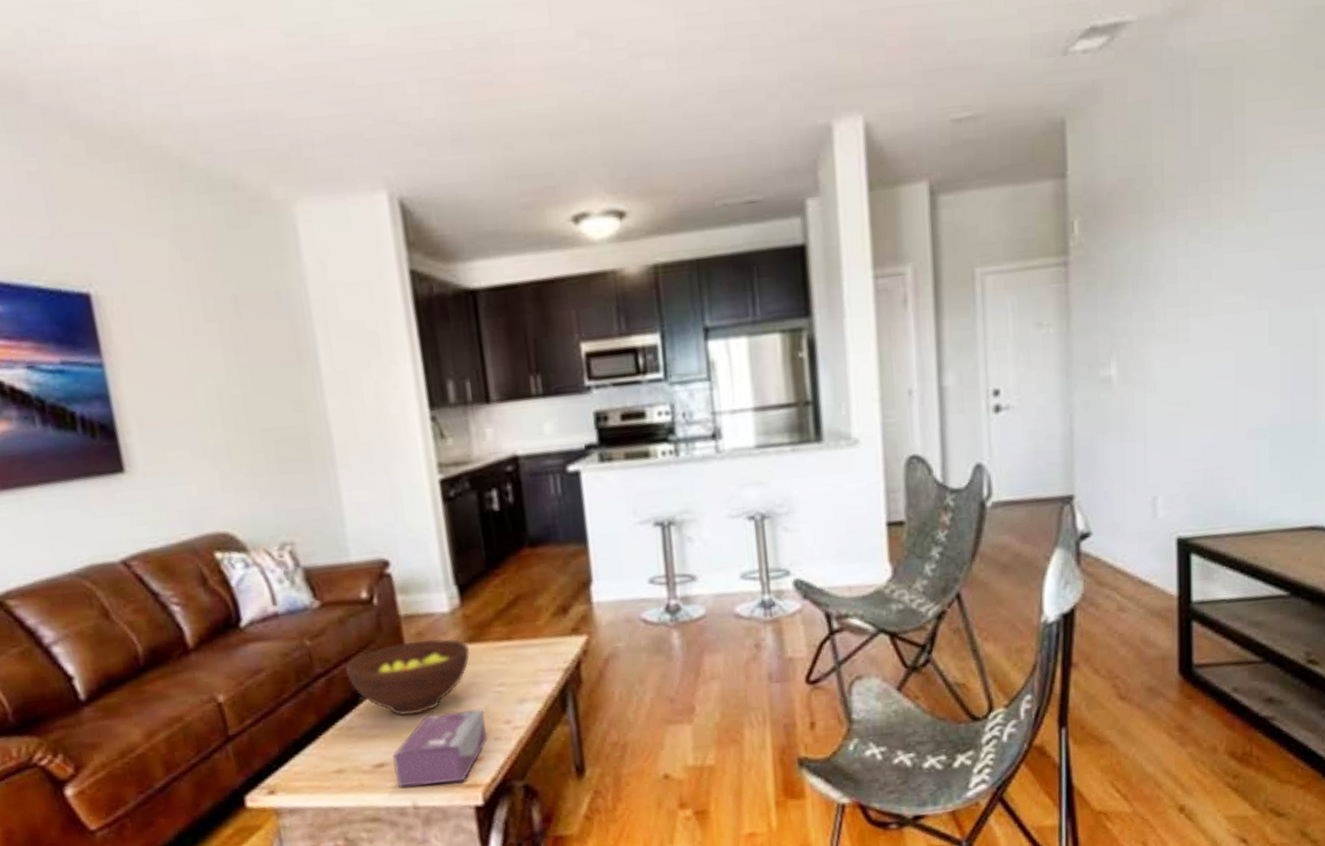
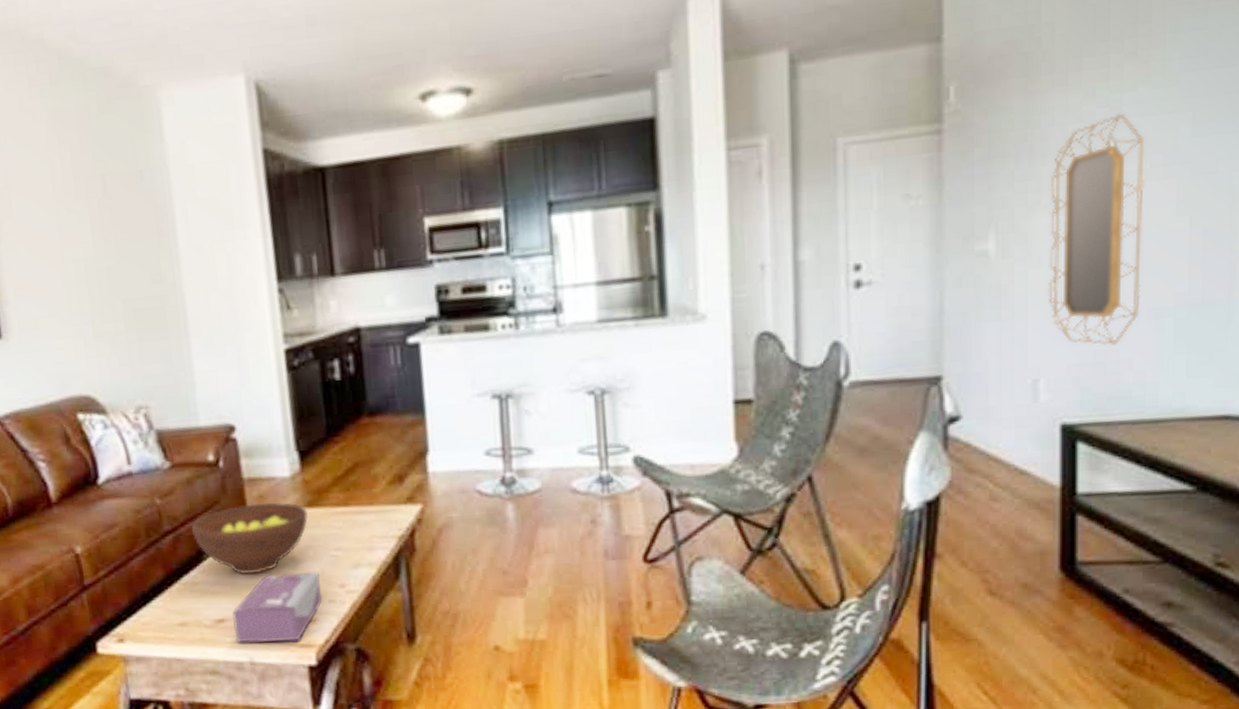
home mirror: none [1162,250,1242,465] -> present [1047,114,1144,346]

